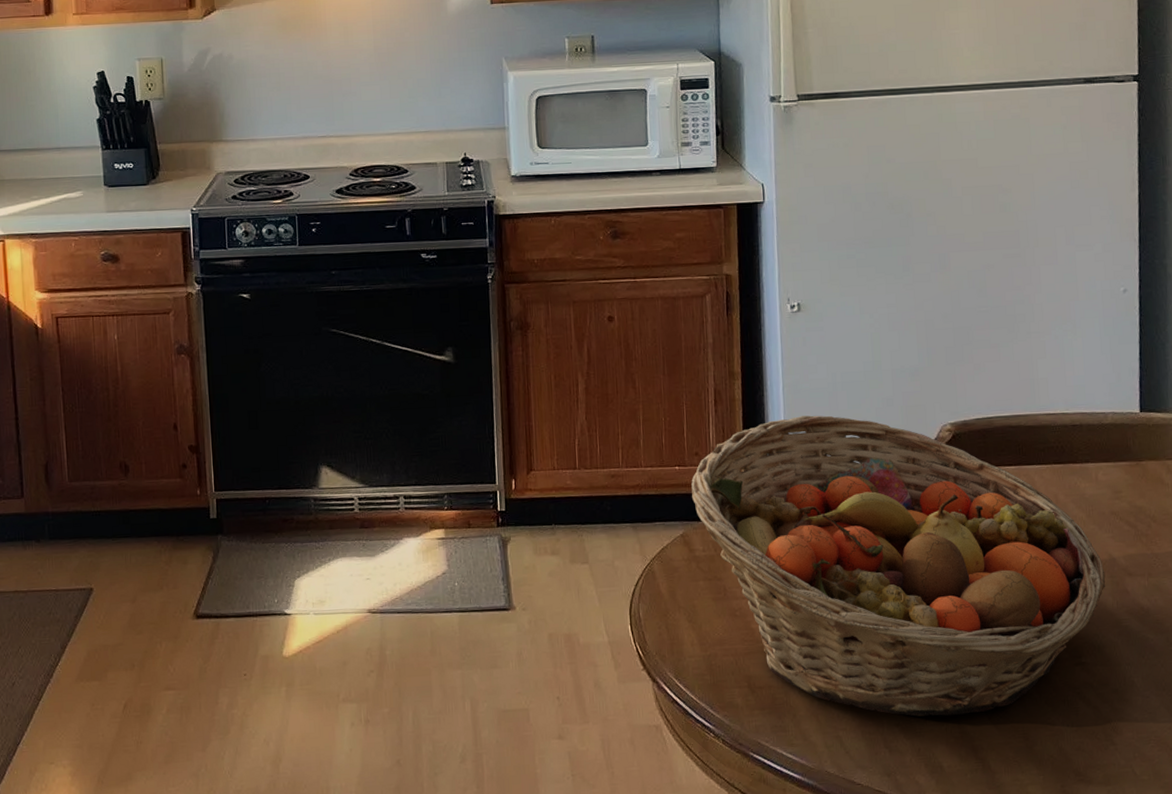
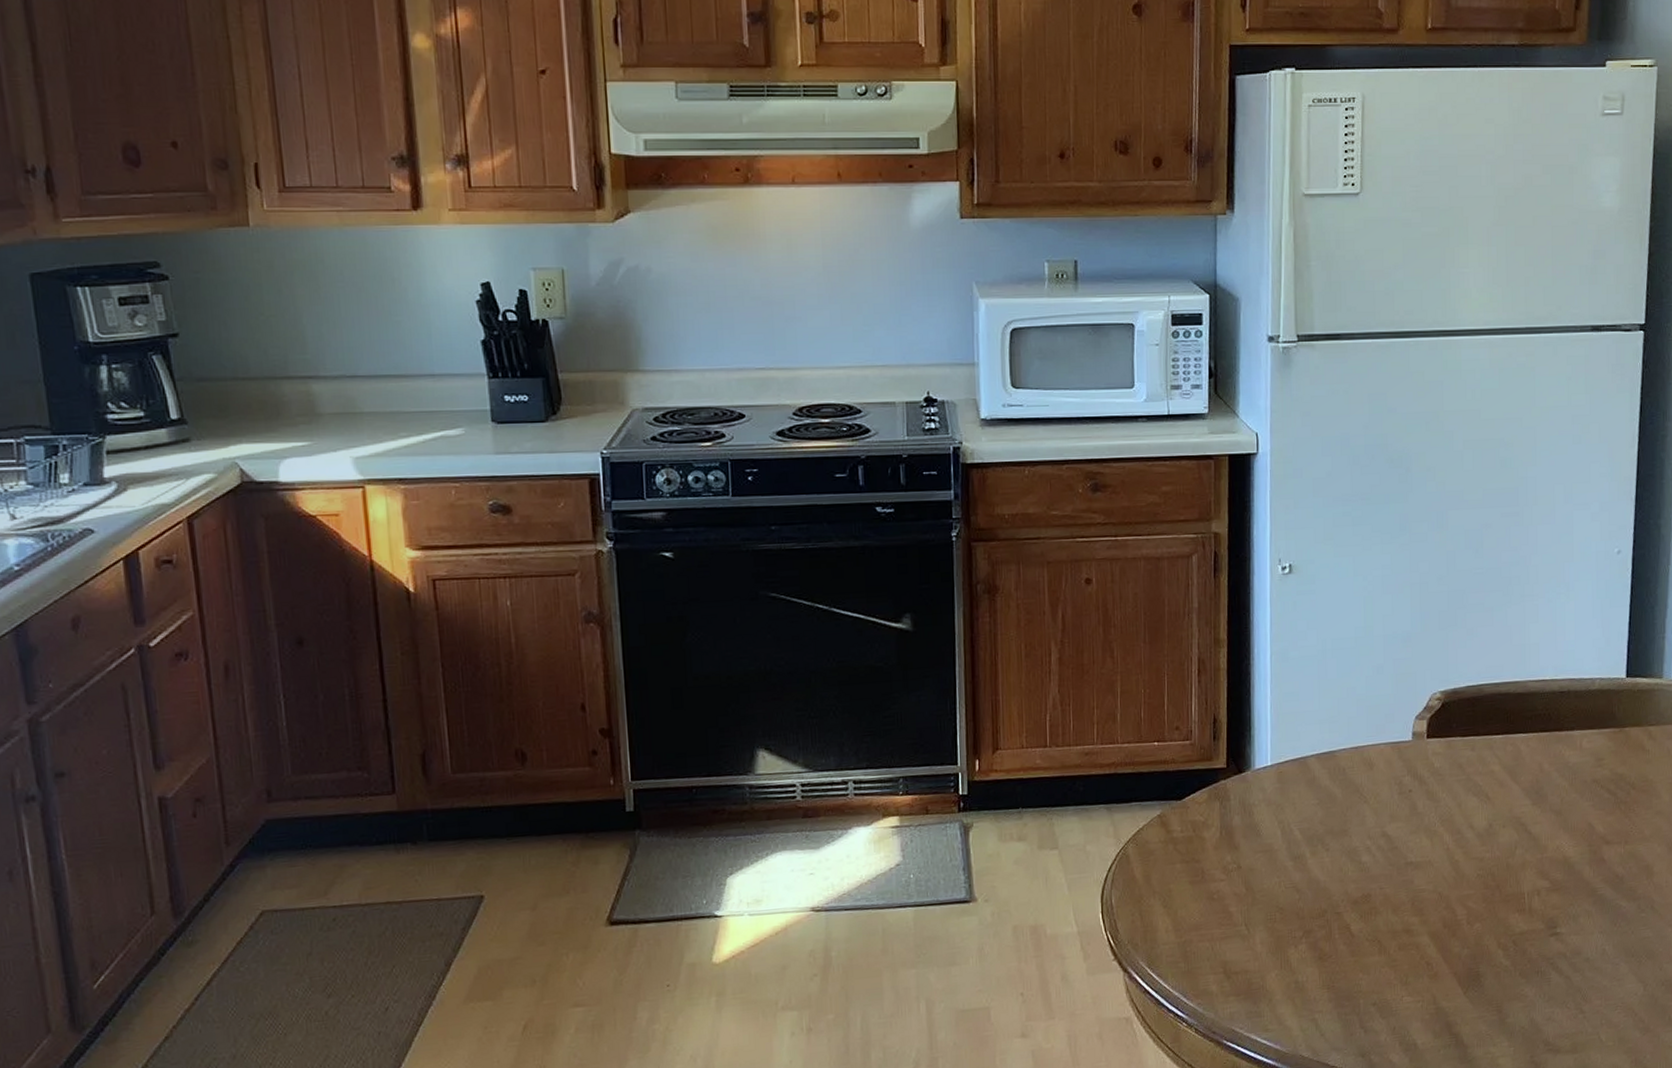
fruit basket: present [691,415,1106,717] -> none [1171,684,1584,995]

